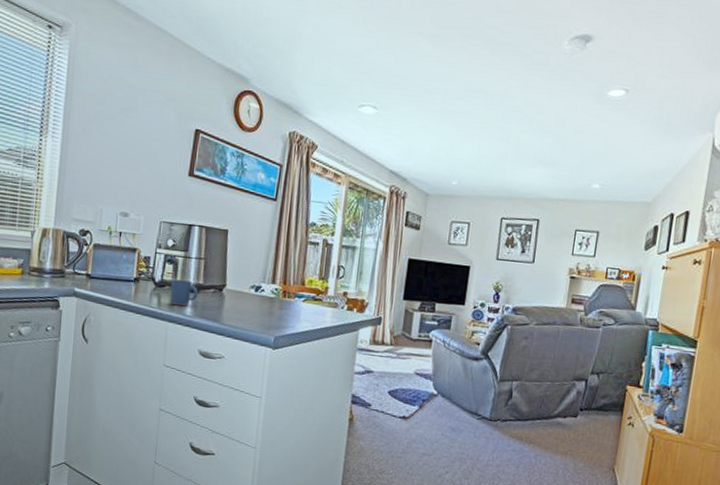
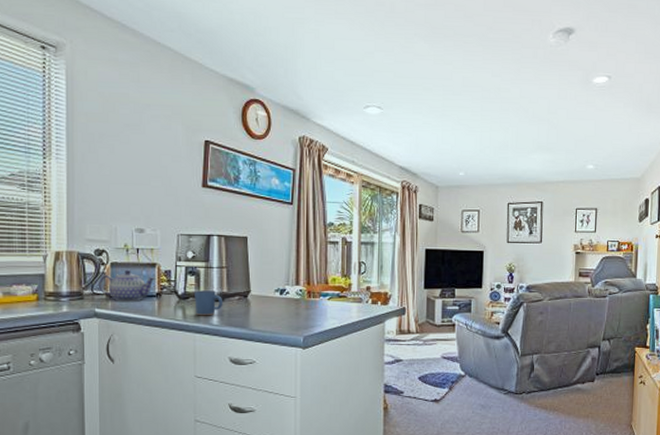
teapot: none [80,252,136,285] -> present [99,269,156,303]

